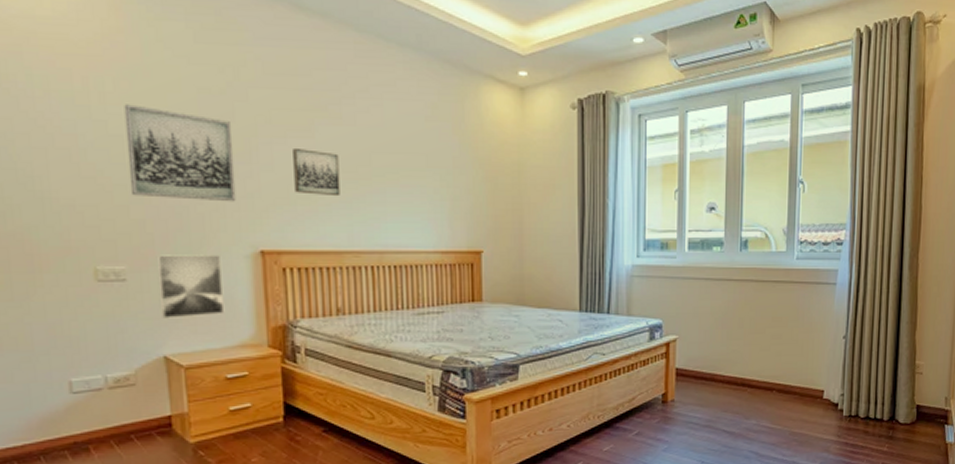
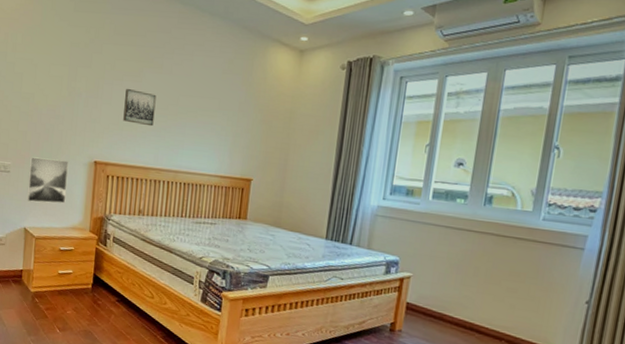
wall art: present [124,104,236,202] -> none [21,52,88,125]

